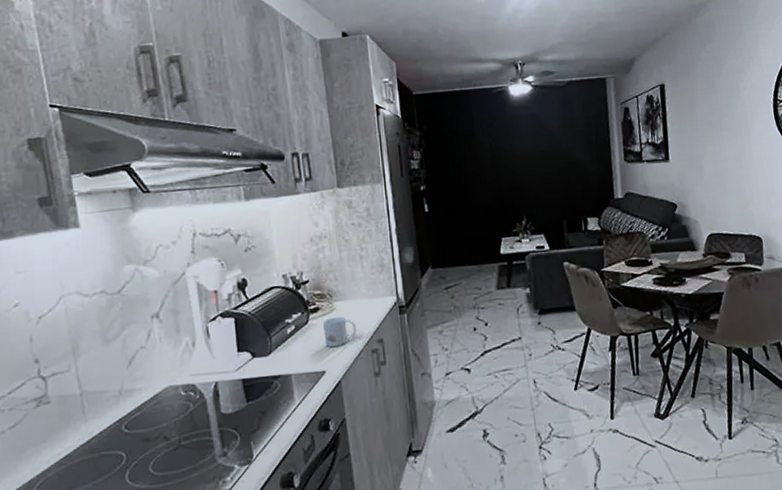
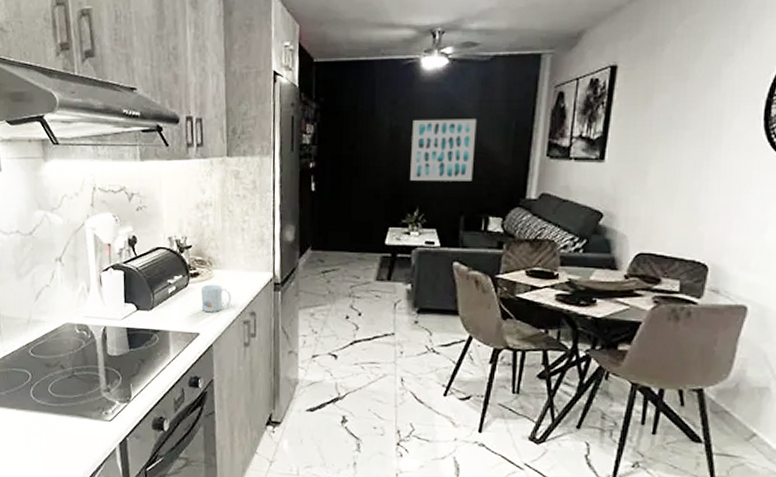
wall art: none [509,134,568,193] -> present [410,119,477,181]

